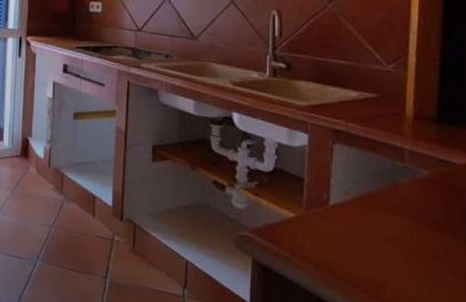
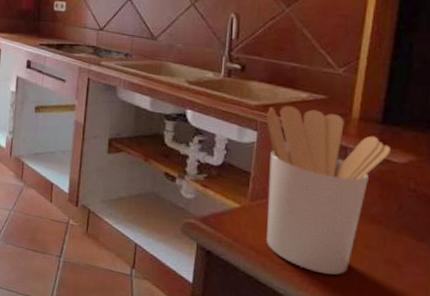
utensil holder: none [317,106,451,290] -> present [266,106,392,275]

